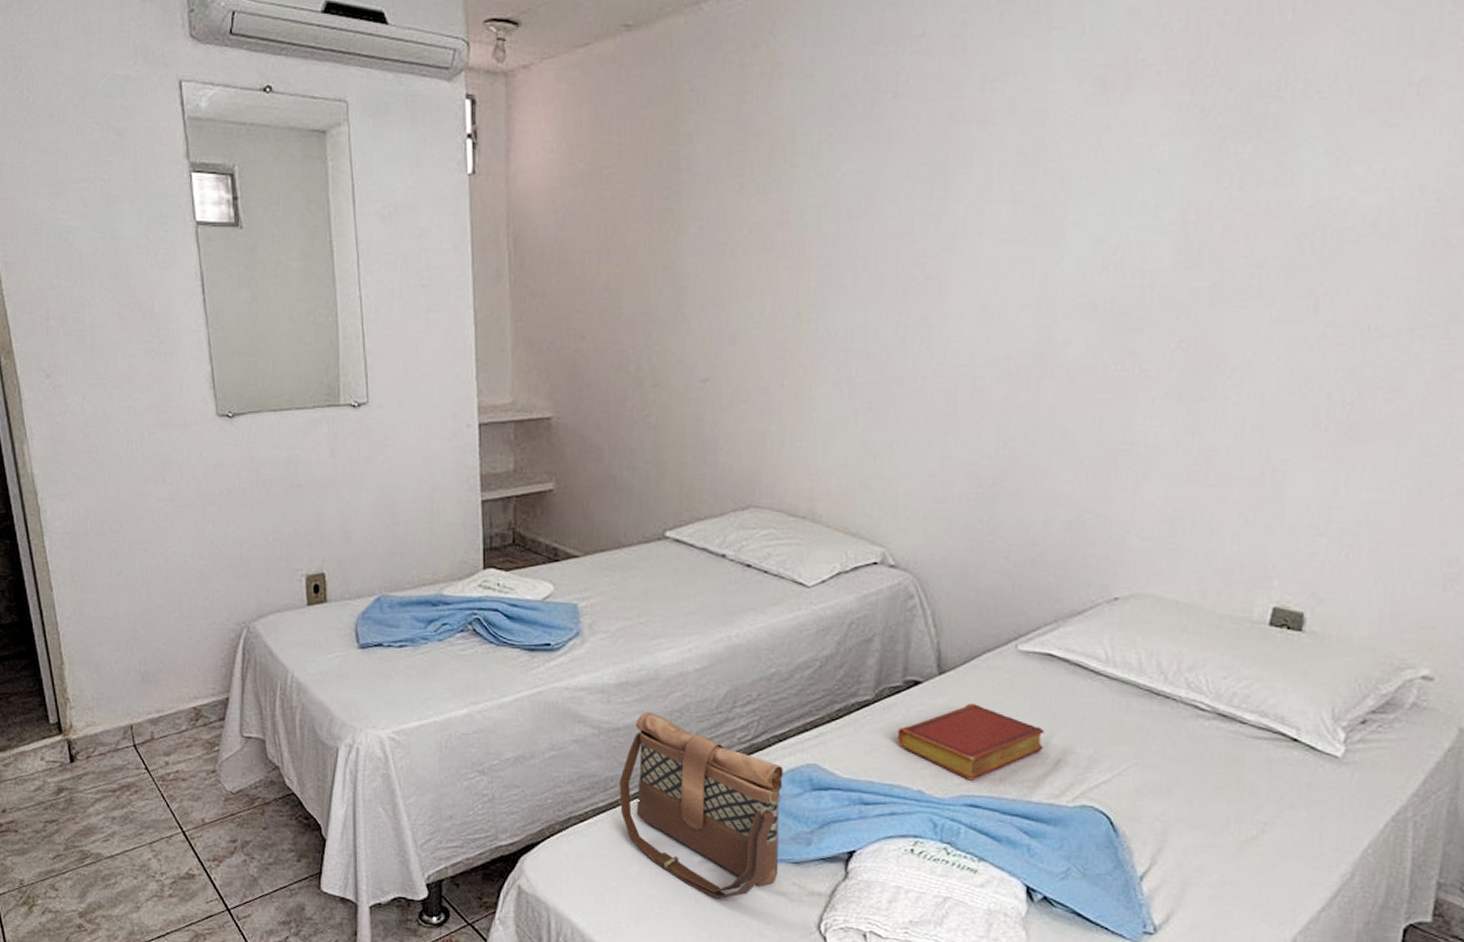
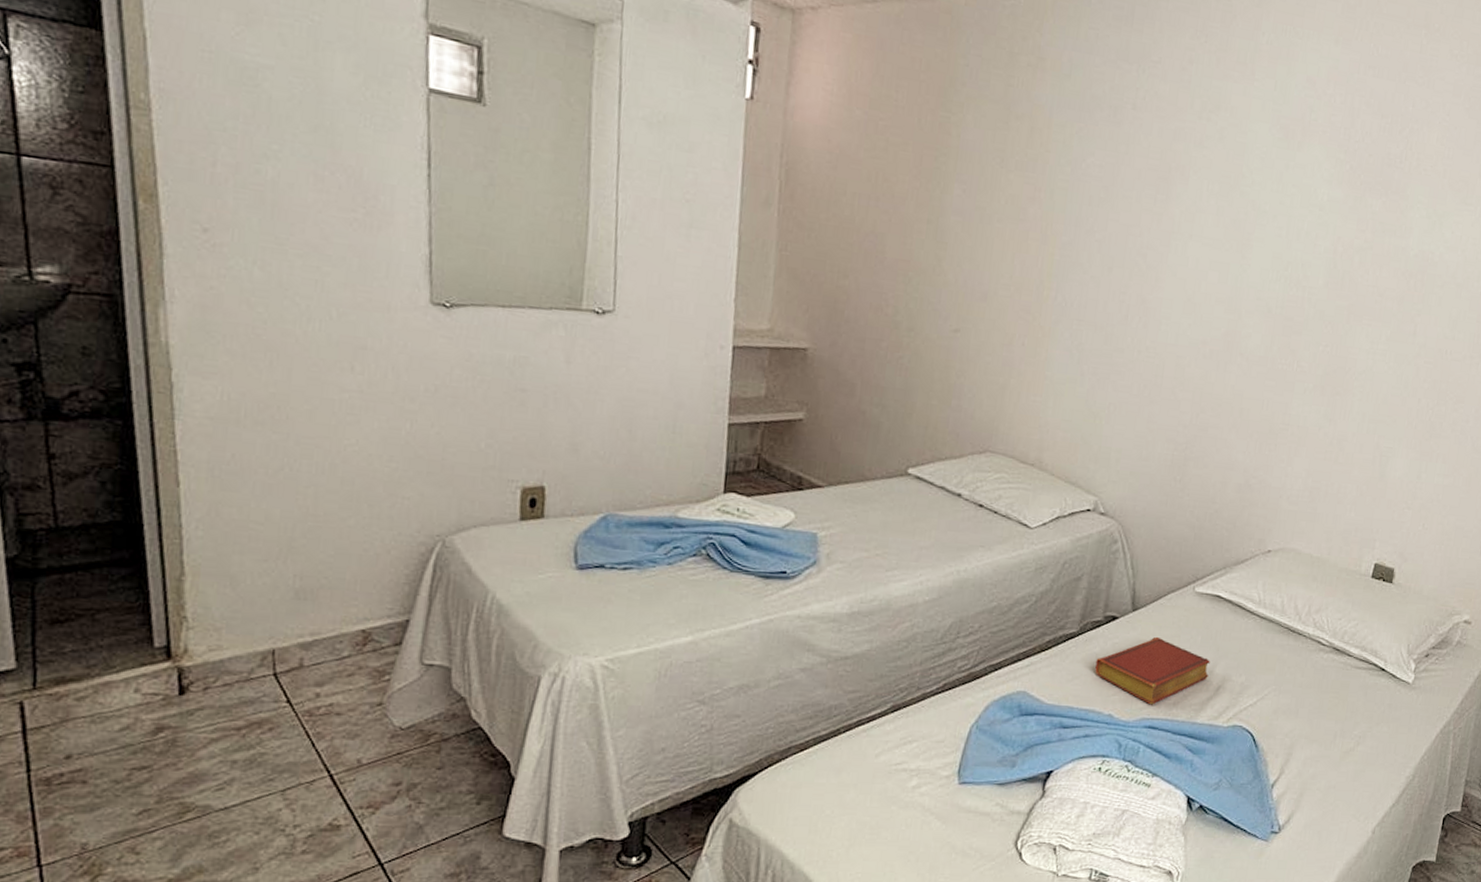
shoulder bag: present [619,711,784,899] -> none [841,640,997,822]

